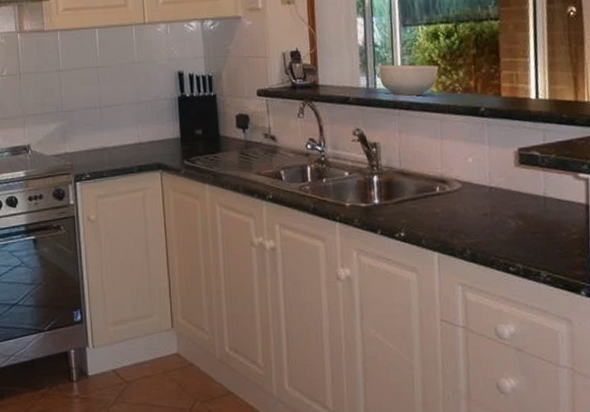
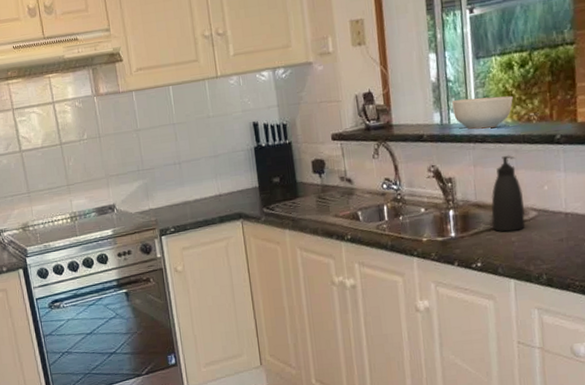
soap dispenser: none [415,124,450,203] -> present [491,155,526,233]

